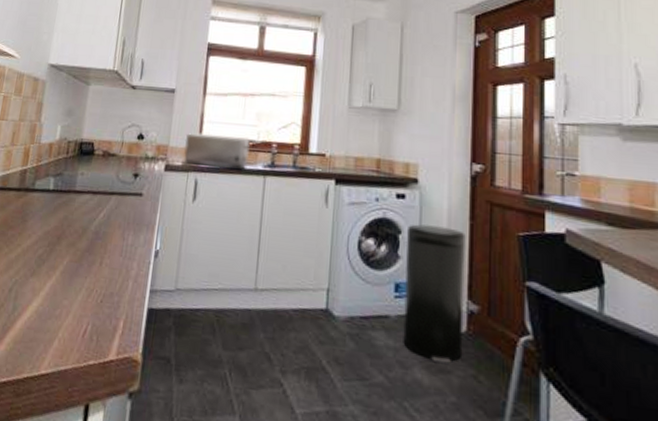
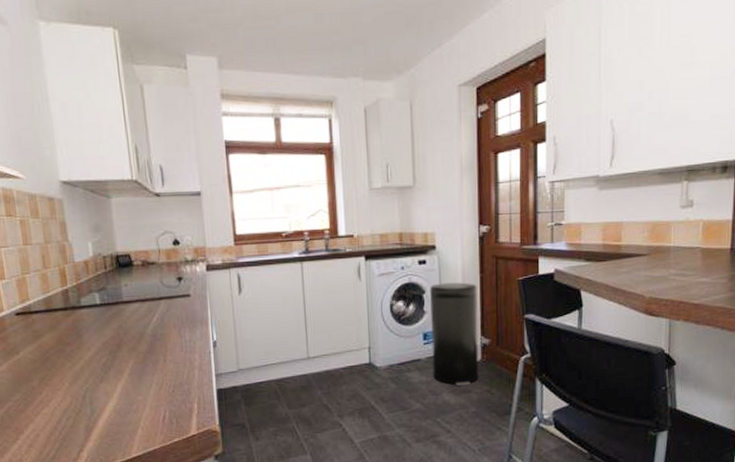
toaster: present [184,132,251,170] -> none [220,229,284,262]

